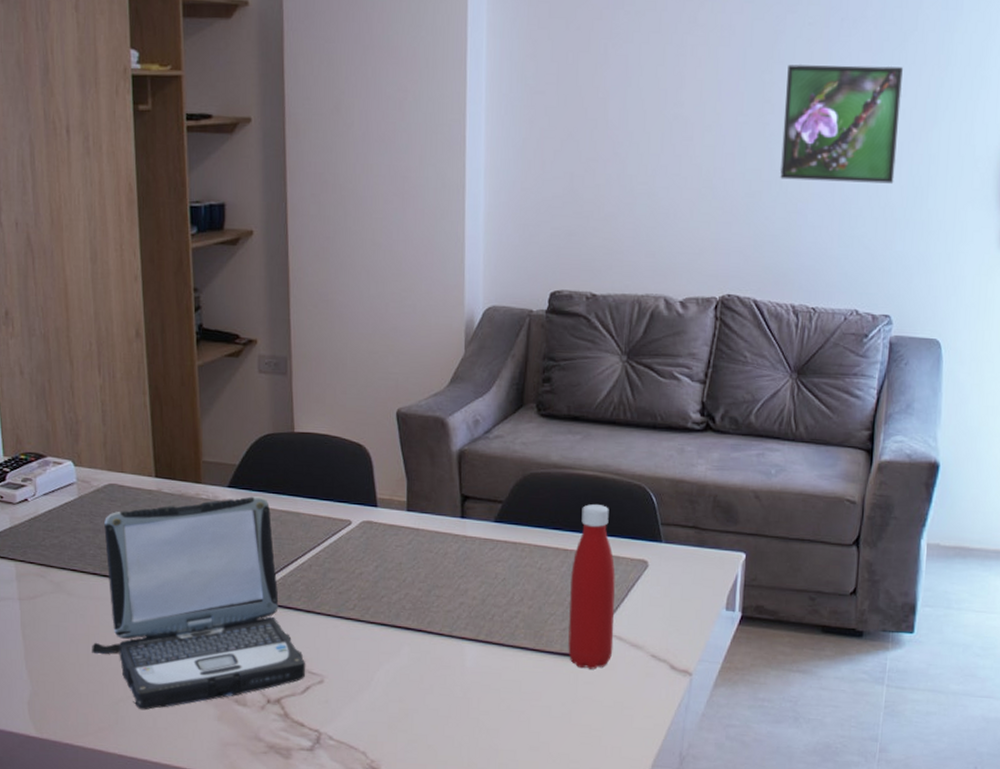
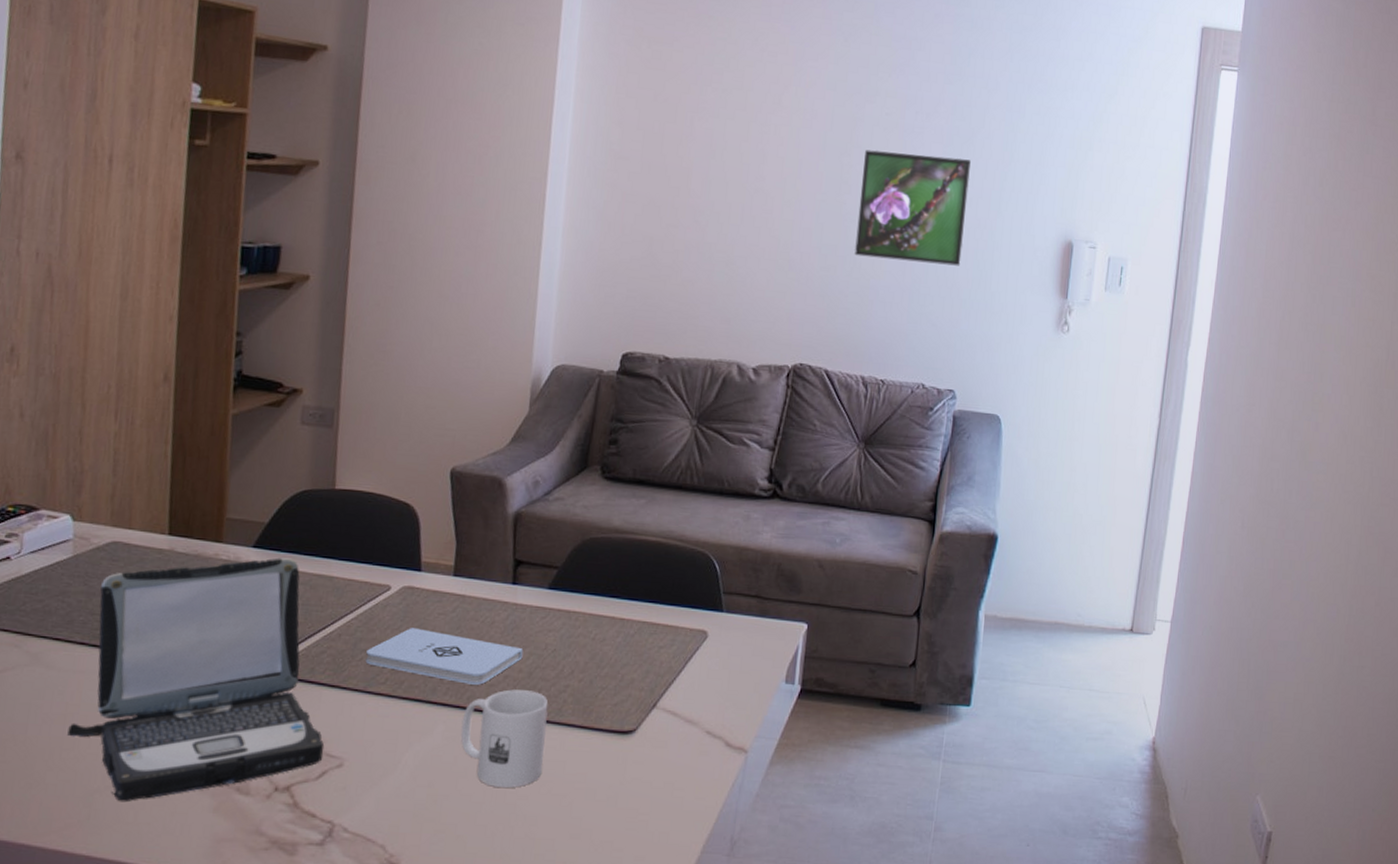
notepad: none [335,559,476,611] -> present [365,628,524,685]
mug: none [424,615,502,704] -> present [460,689,549,788]
bottle: present [568,504,615,670] -> none [618,571,673,748]

